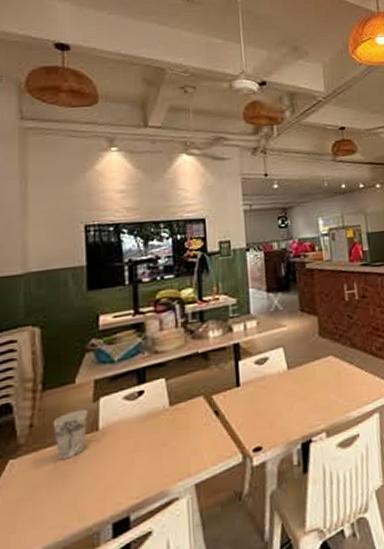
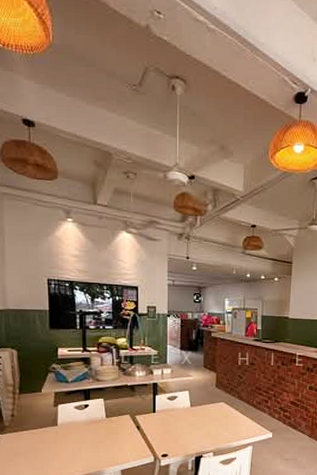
cup: present [52,409,89,460] -> none [27,410,51,440]

